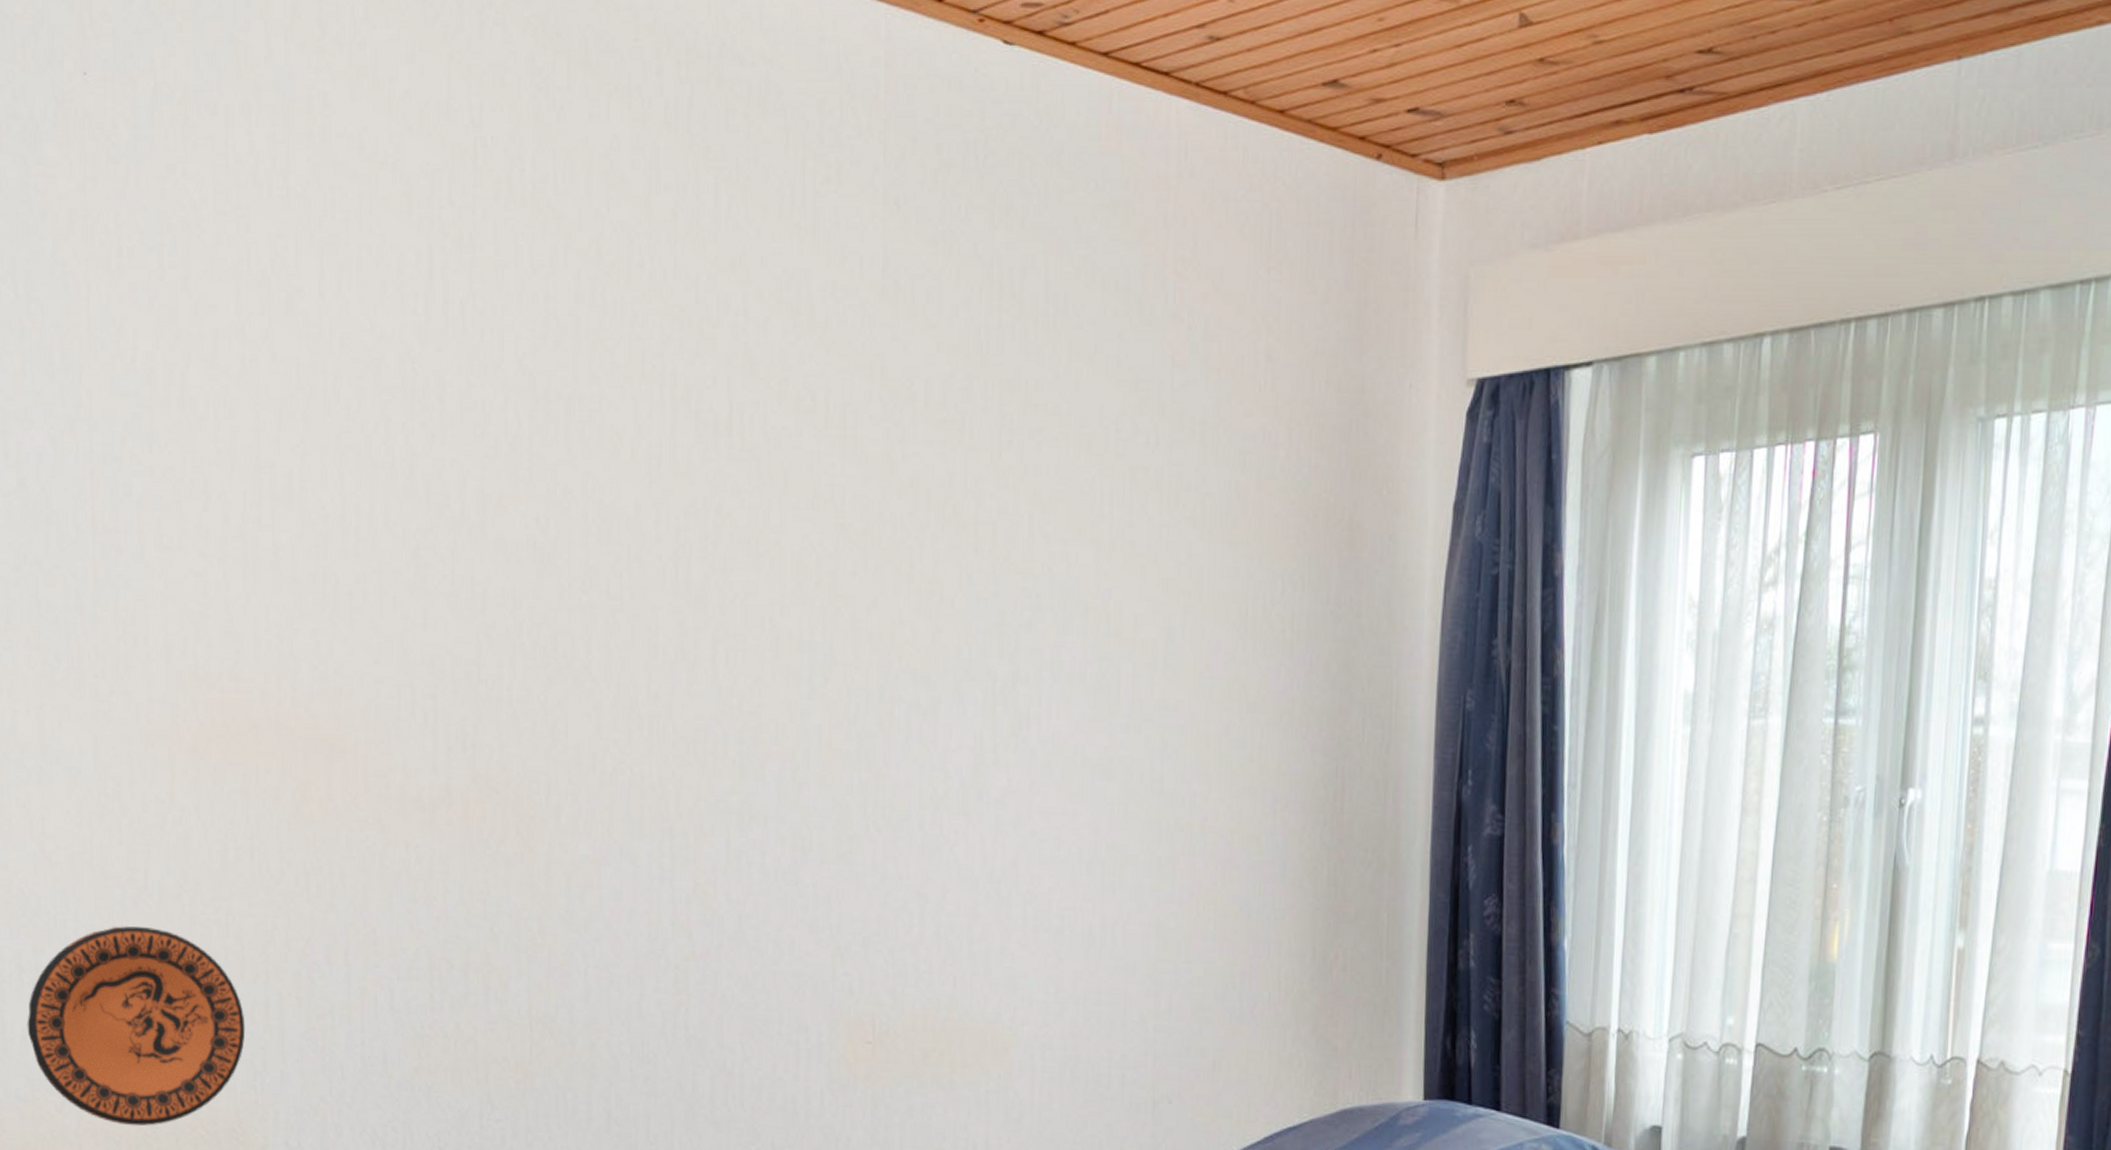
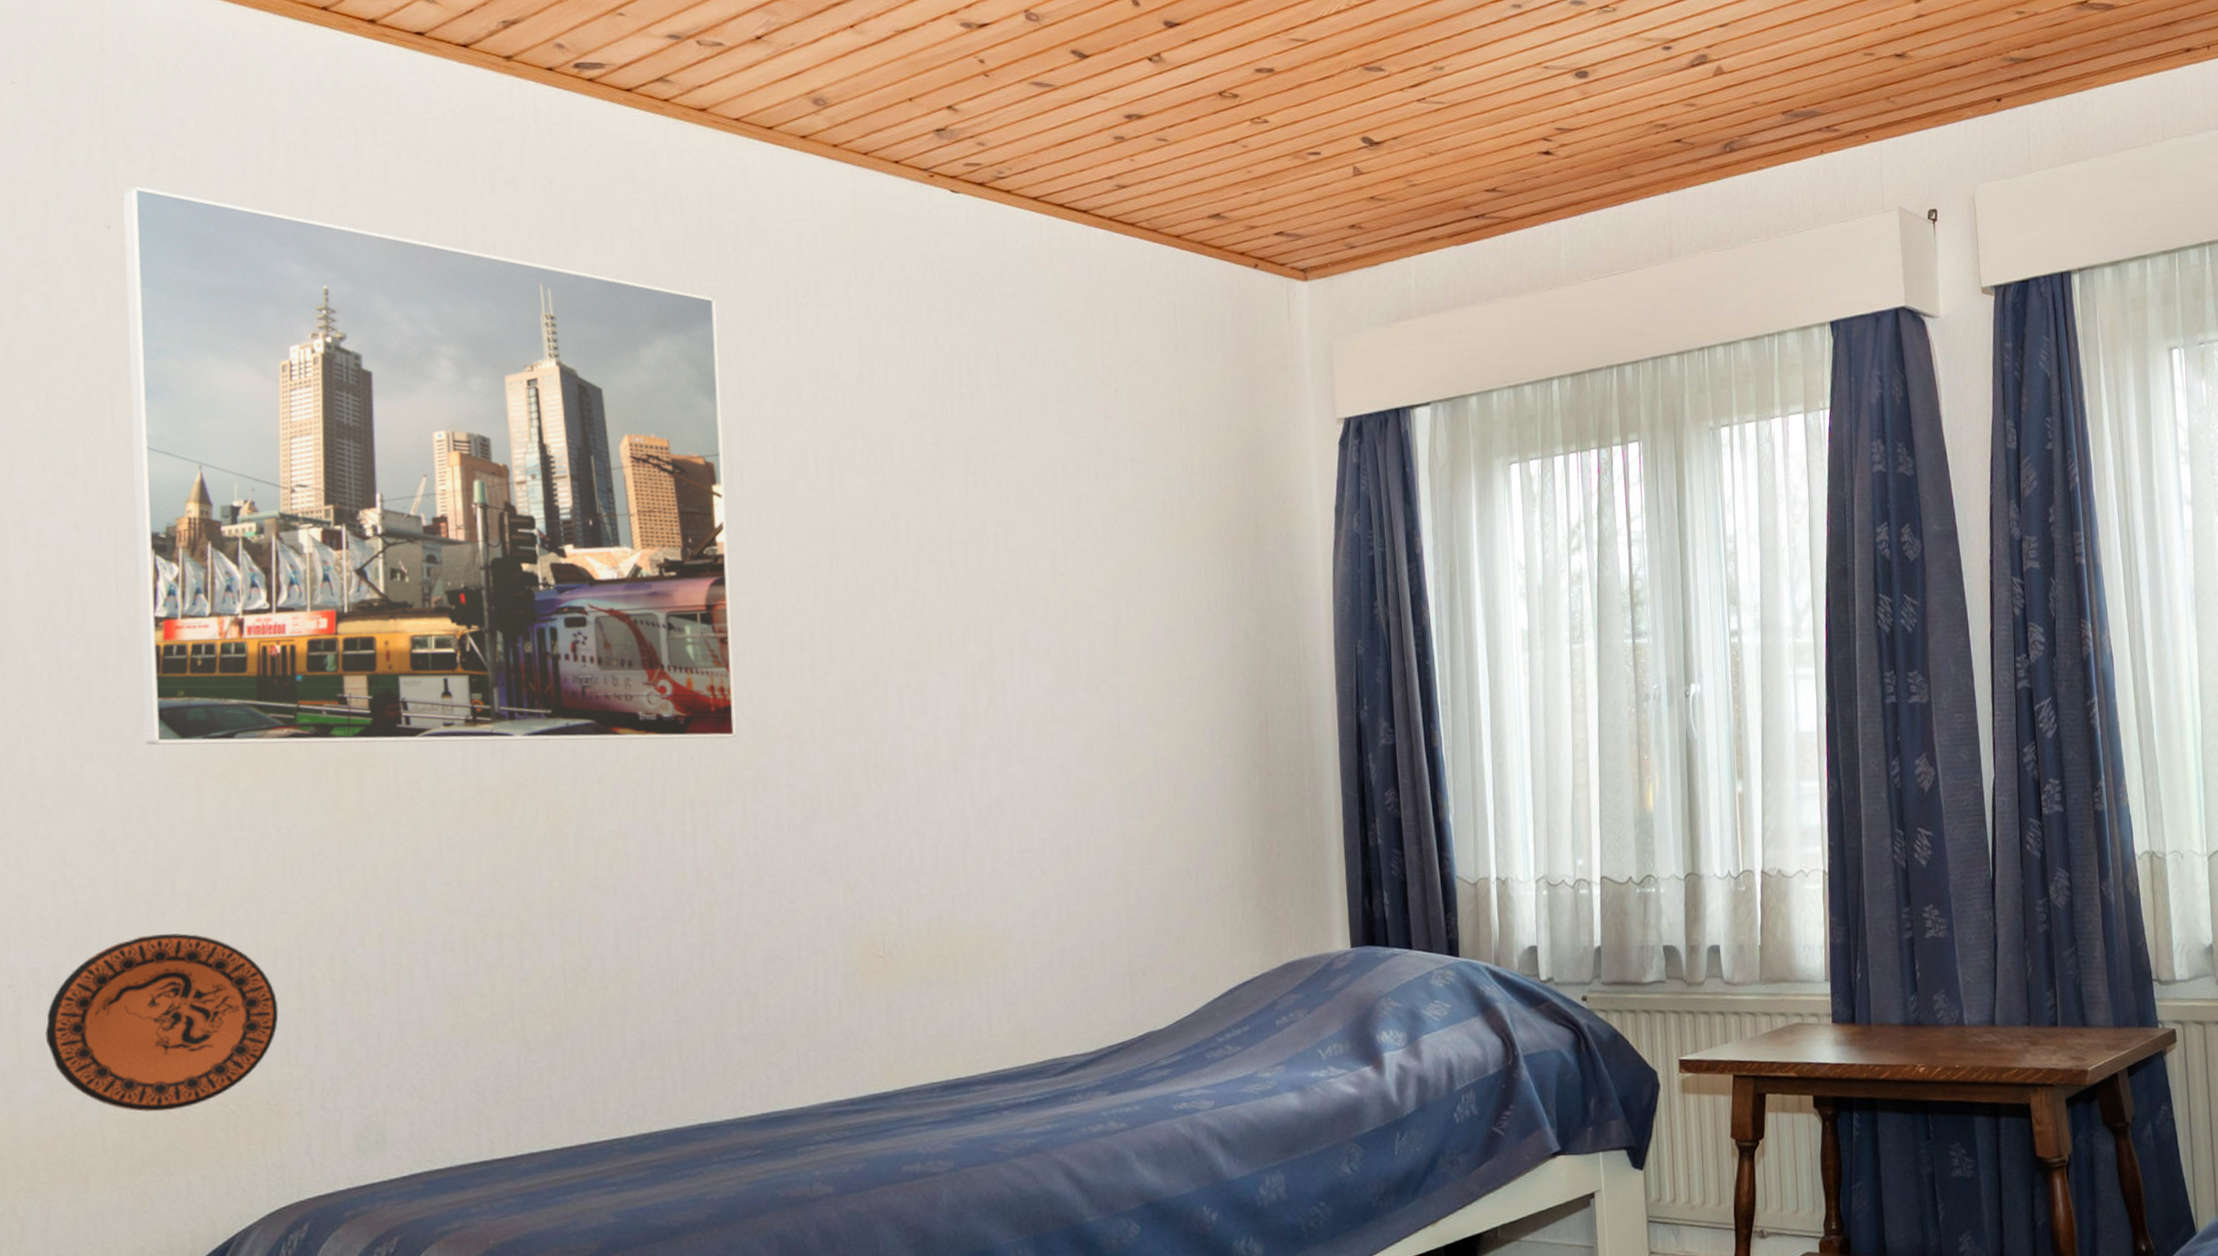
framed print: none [99,22,723,753] -> present [123,186,736,745]

